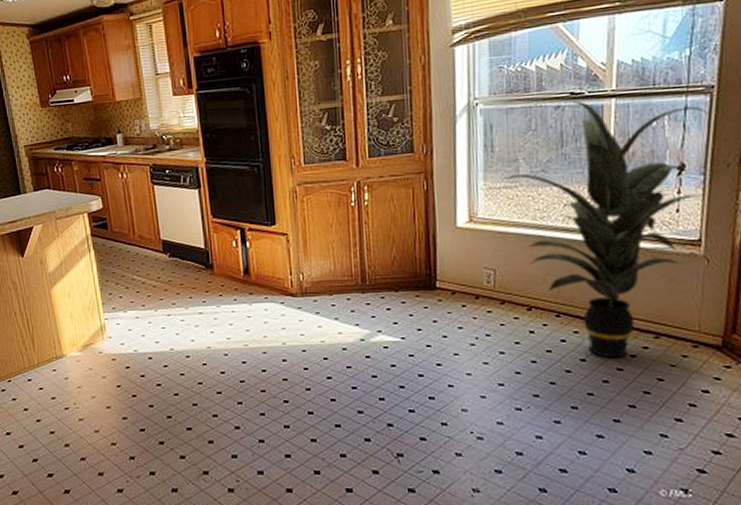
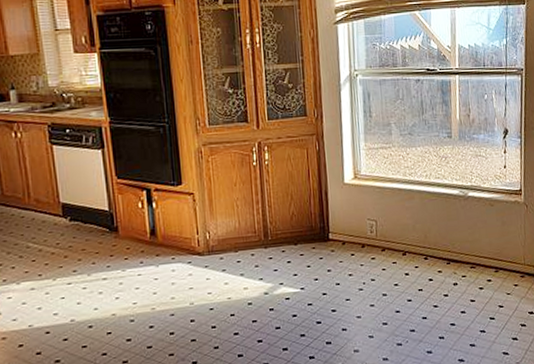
indoor plant: present [502,101,709,358] -> none [379,76,521,292]

